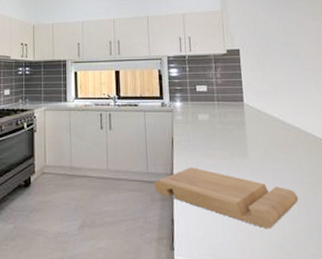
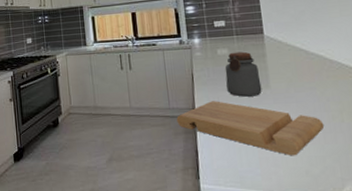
jar: none [204,118,240,165] -> present [225,51,262,97]

